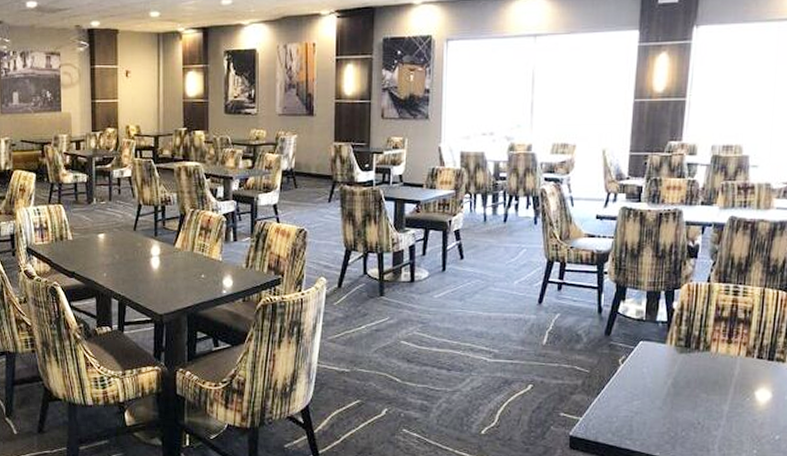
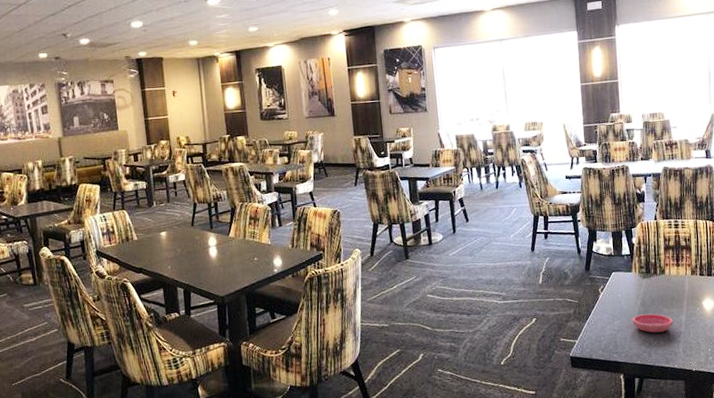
saucer: none [657,397,712,422] -> present [632,313,673,333]

